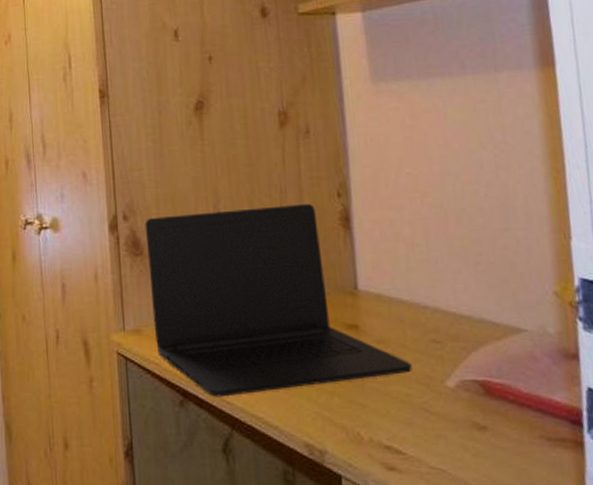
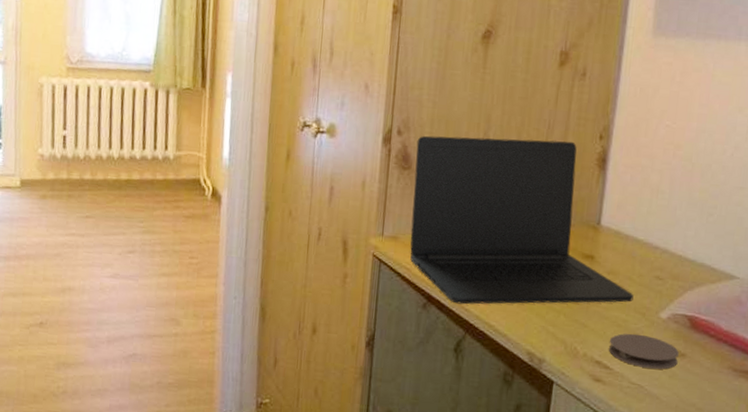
coaster: none [396,409,480,448] -> present [609,333,679,370]

